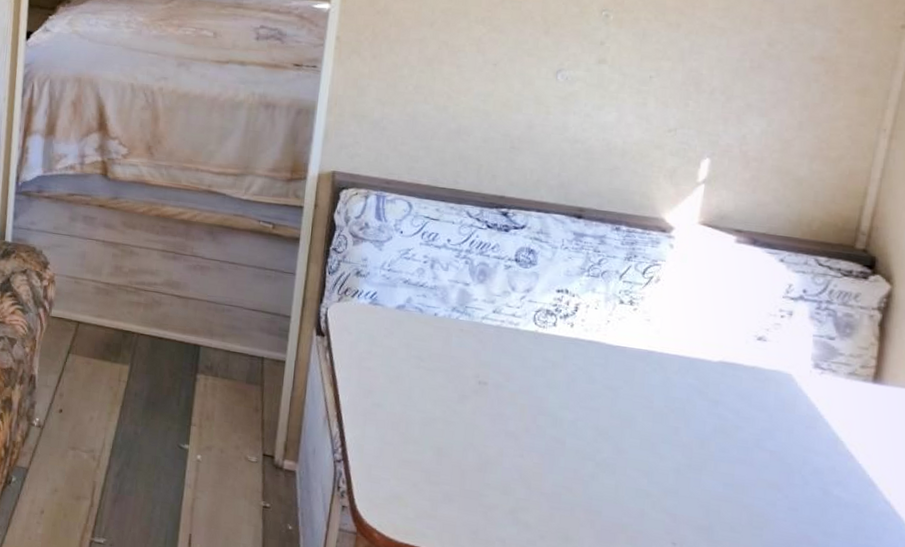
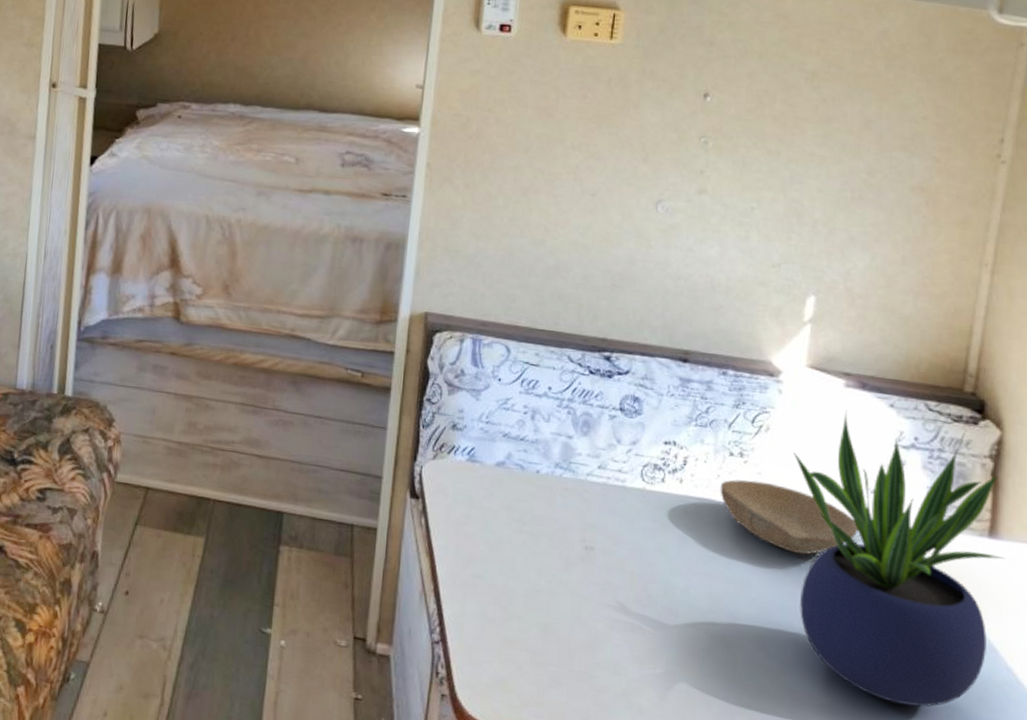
bowl: none [609,325,743,394] -> present [720,479,858,555]
potted plant: none [682,264,889,533] -> present [793,411,1005,707]

